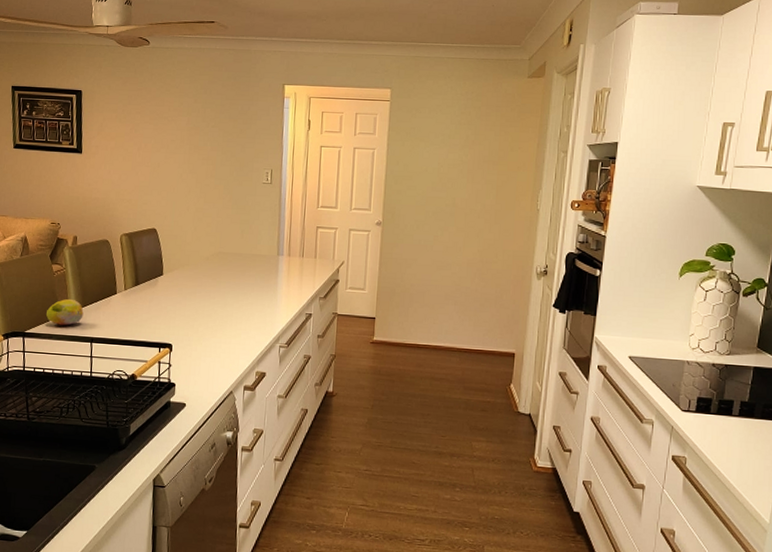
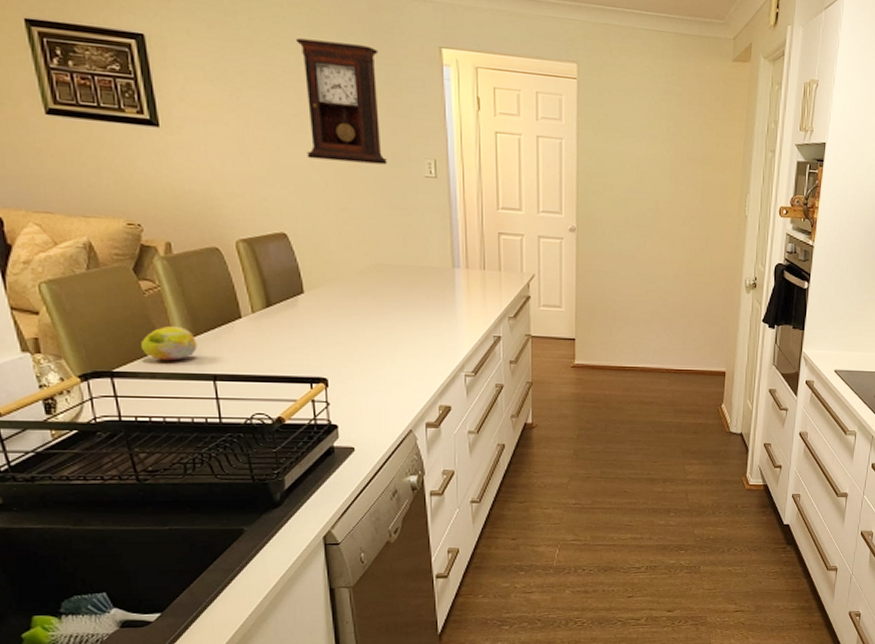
pendulum clock: none [178,85,238,175] -> present [296,38,387,165]

